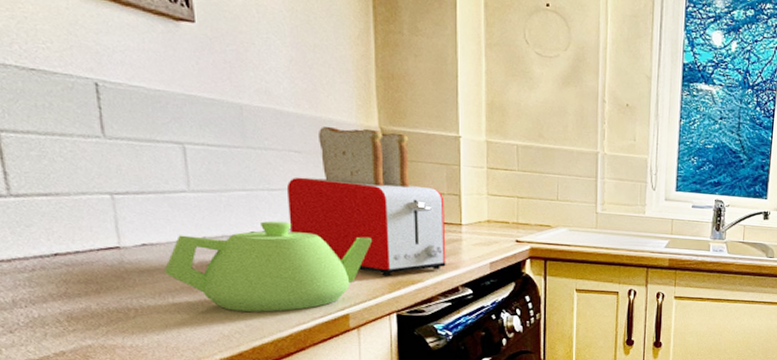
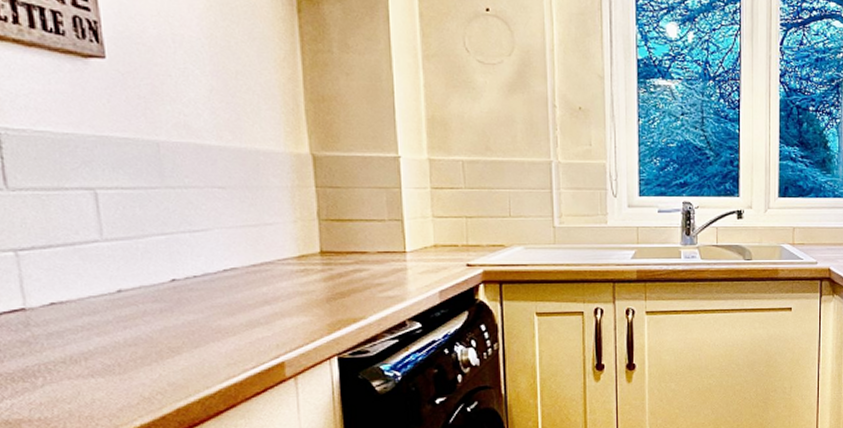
teapot: present [164,220,372,312] -> none [75,265,307,369]
toaster: present [286,127,446,277] -> none [210,156,390,317]

